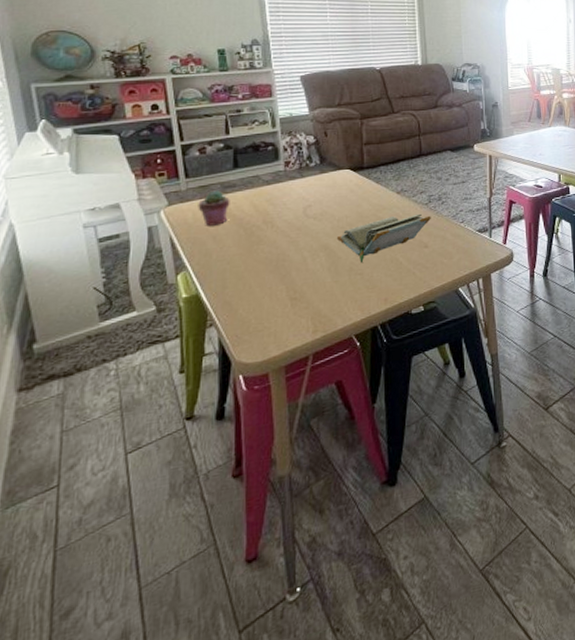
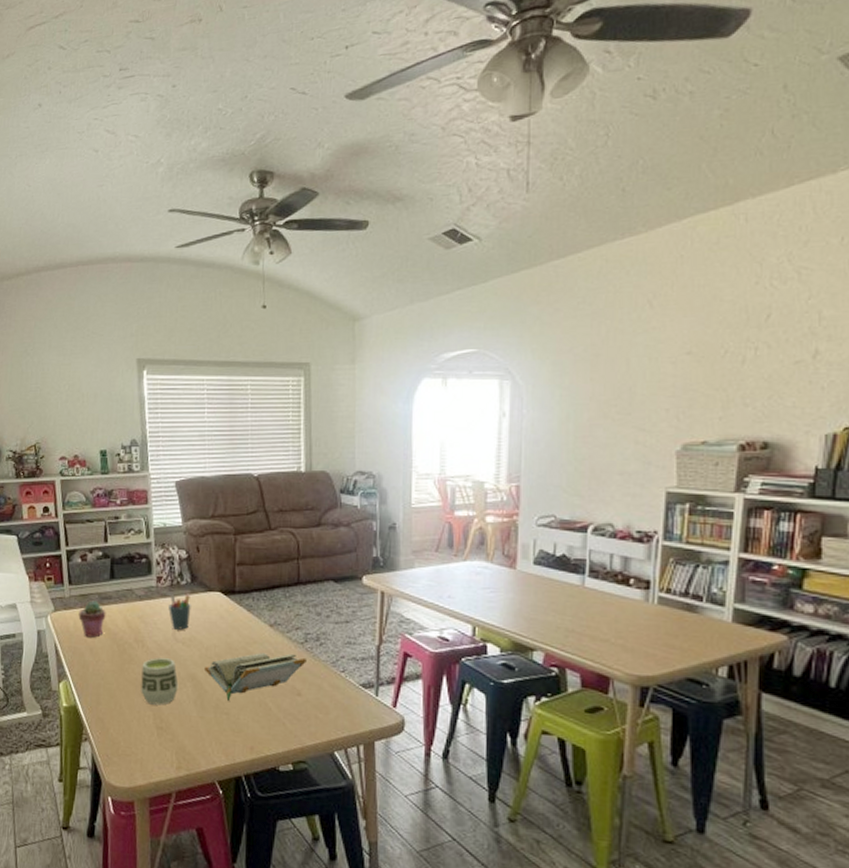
cup: none [272,234,311,279] -> present [141,658,179,705]
pen holder: none [297,173,321,207] -> present [167,591,191,630]

